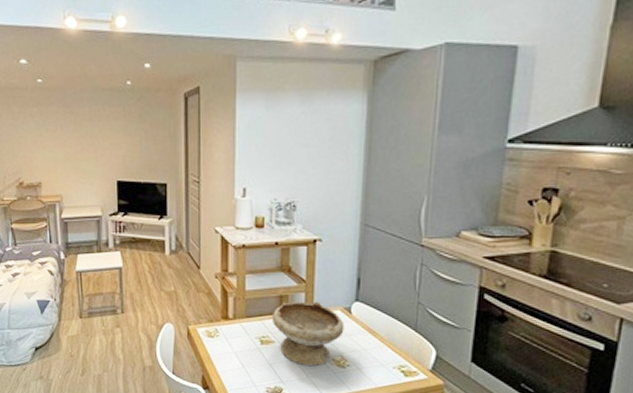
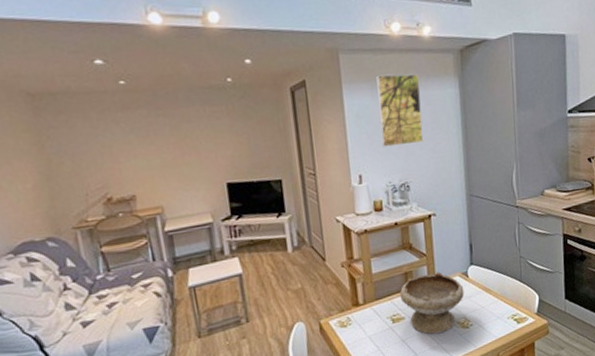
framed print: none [271,85,322,162] -> present [376,73,424,148]

